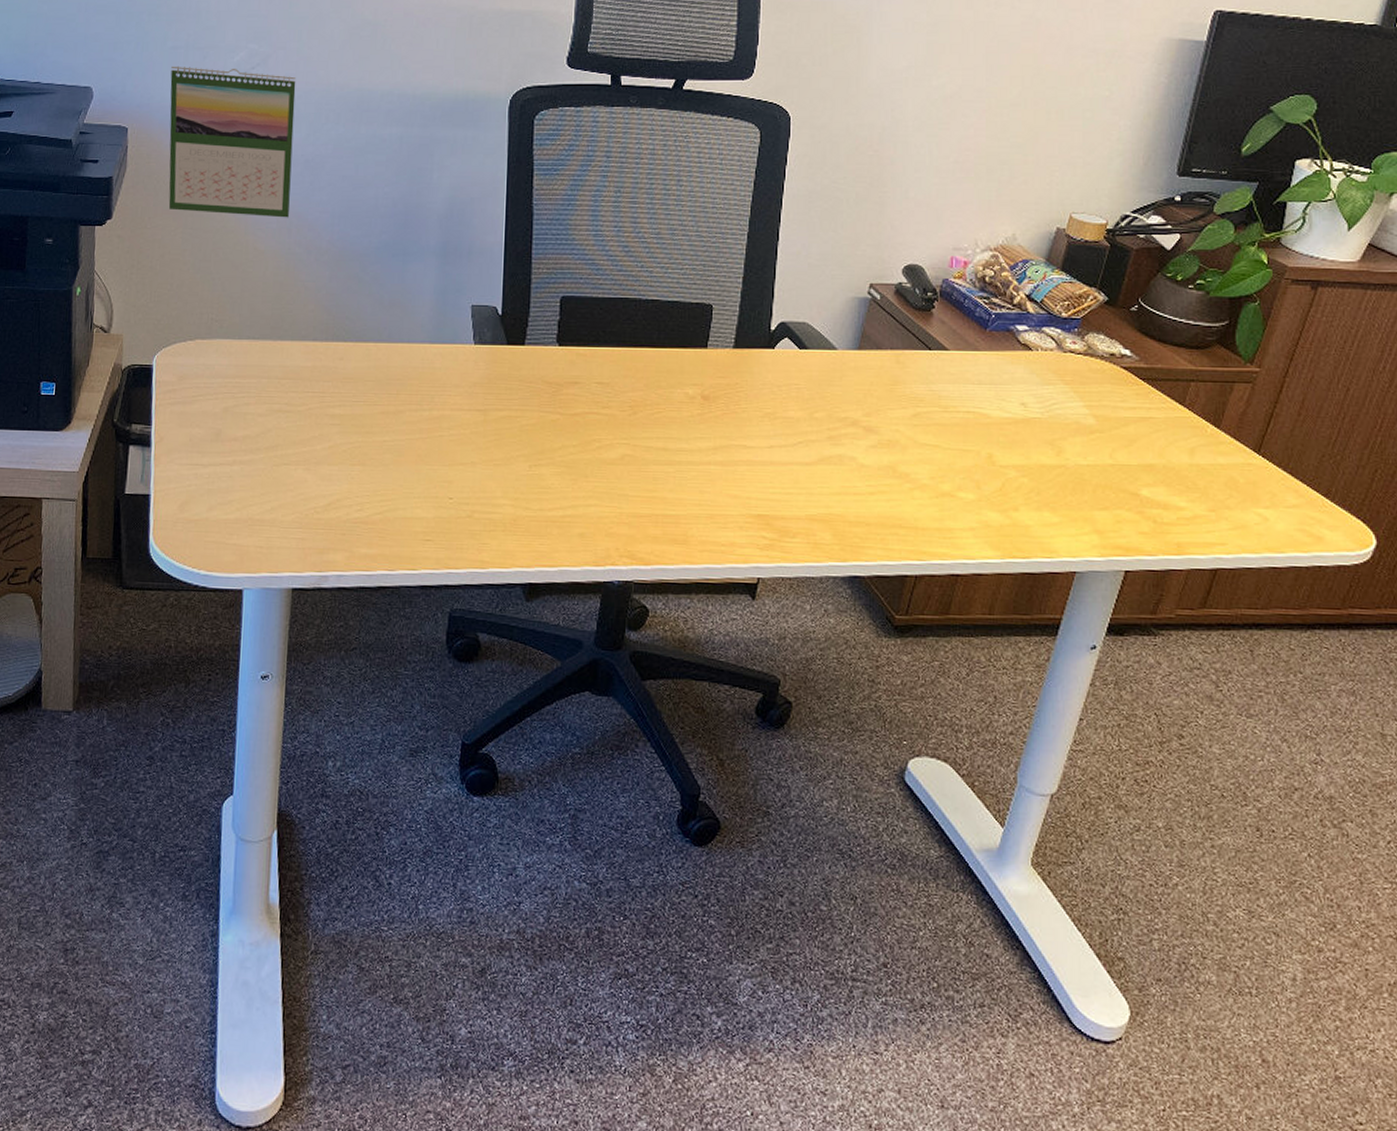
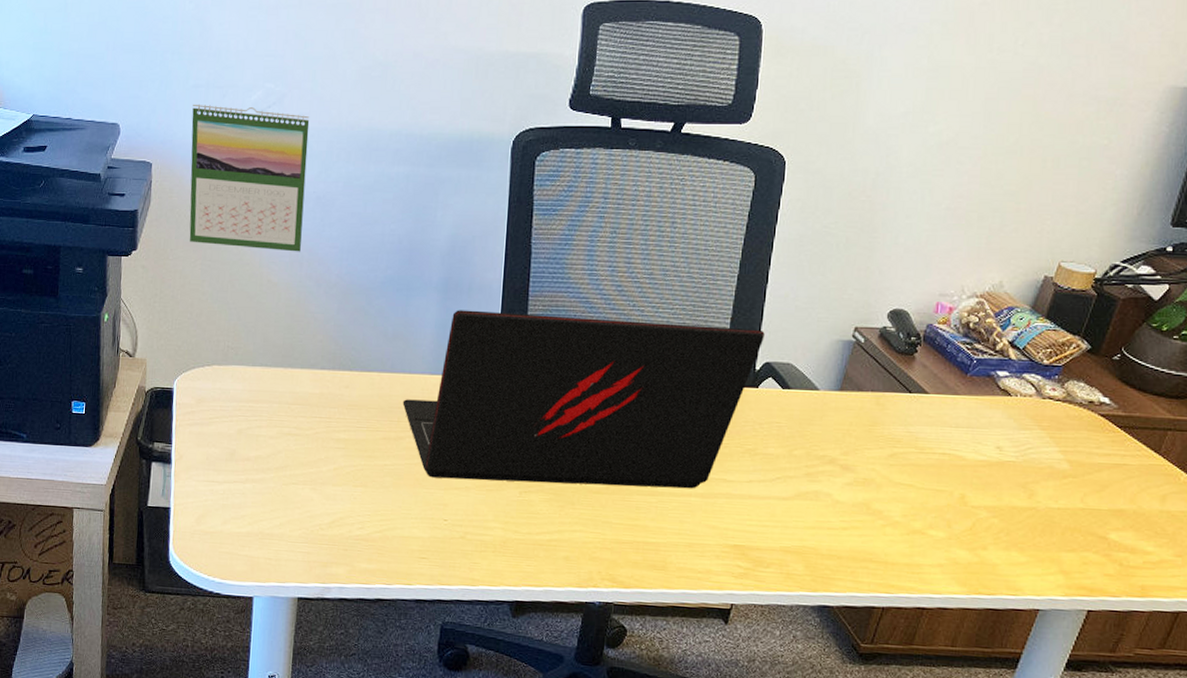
laptop: none [401,275,778,457] -> present [402,310,765,489]

